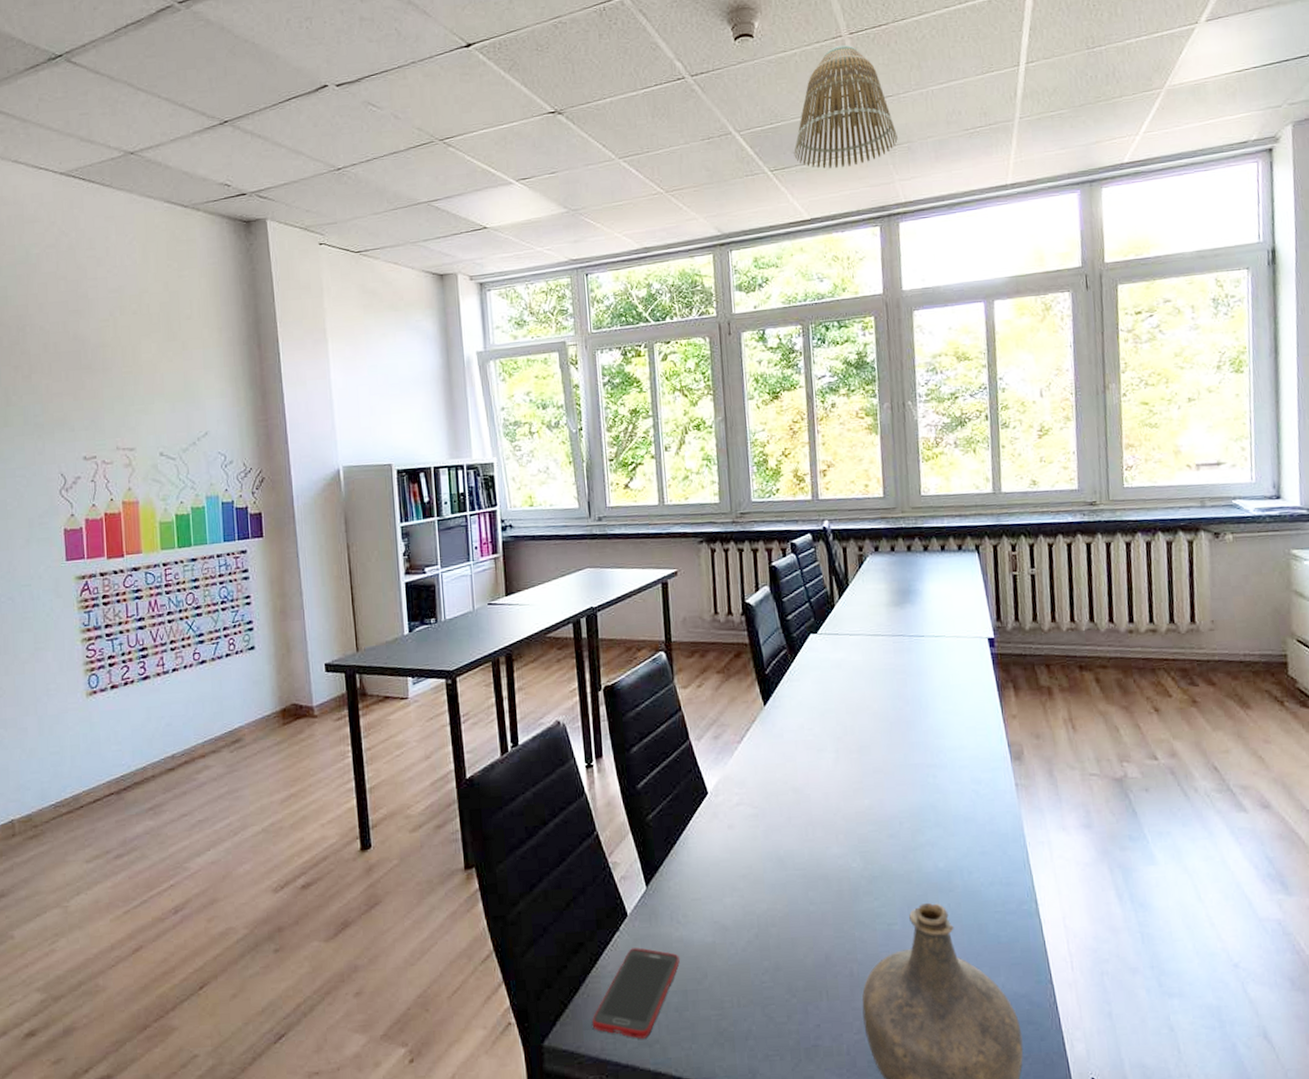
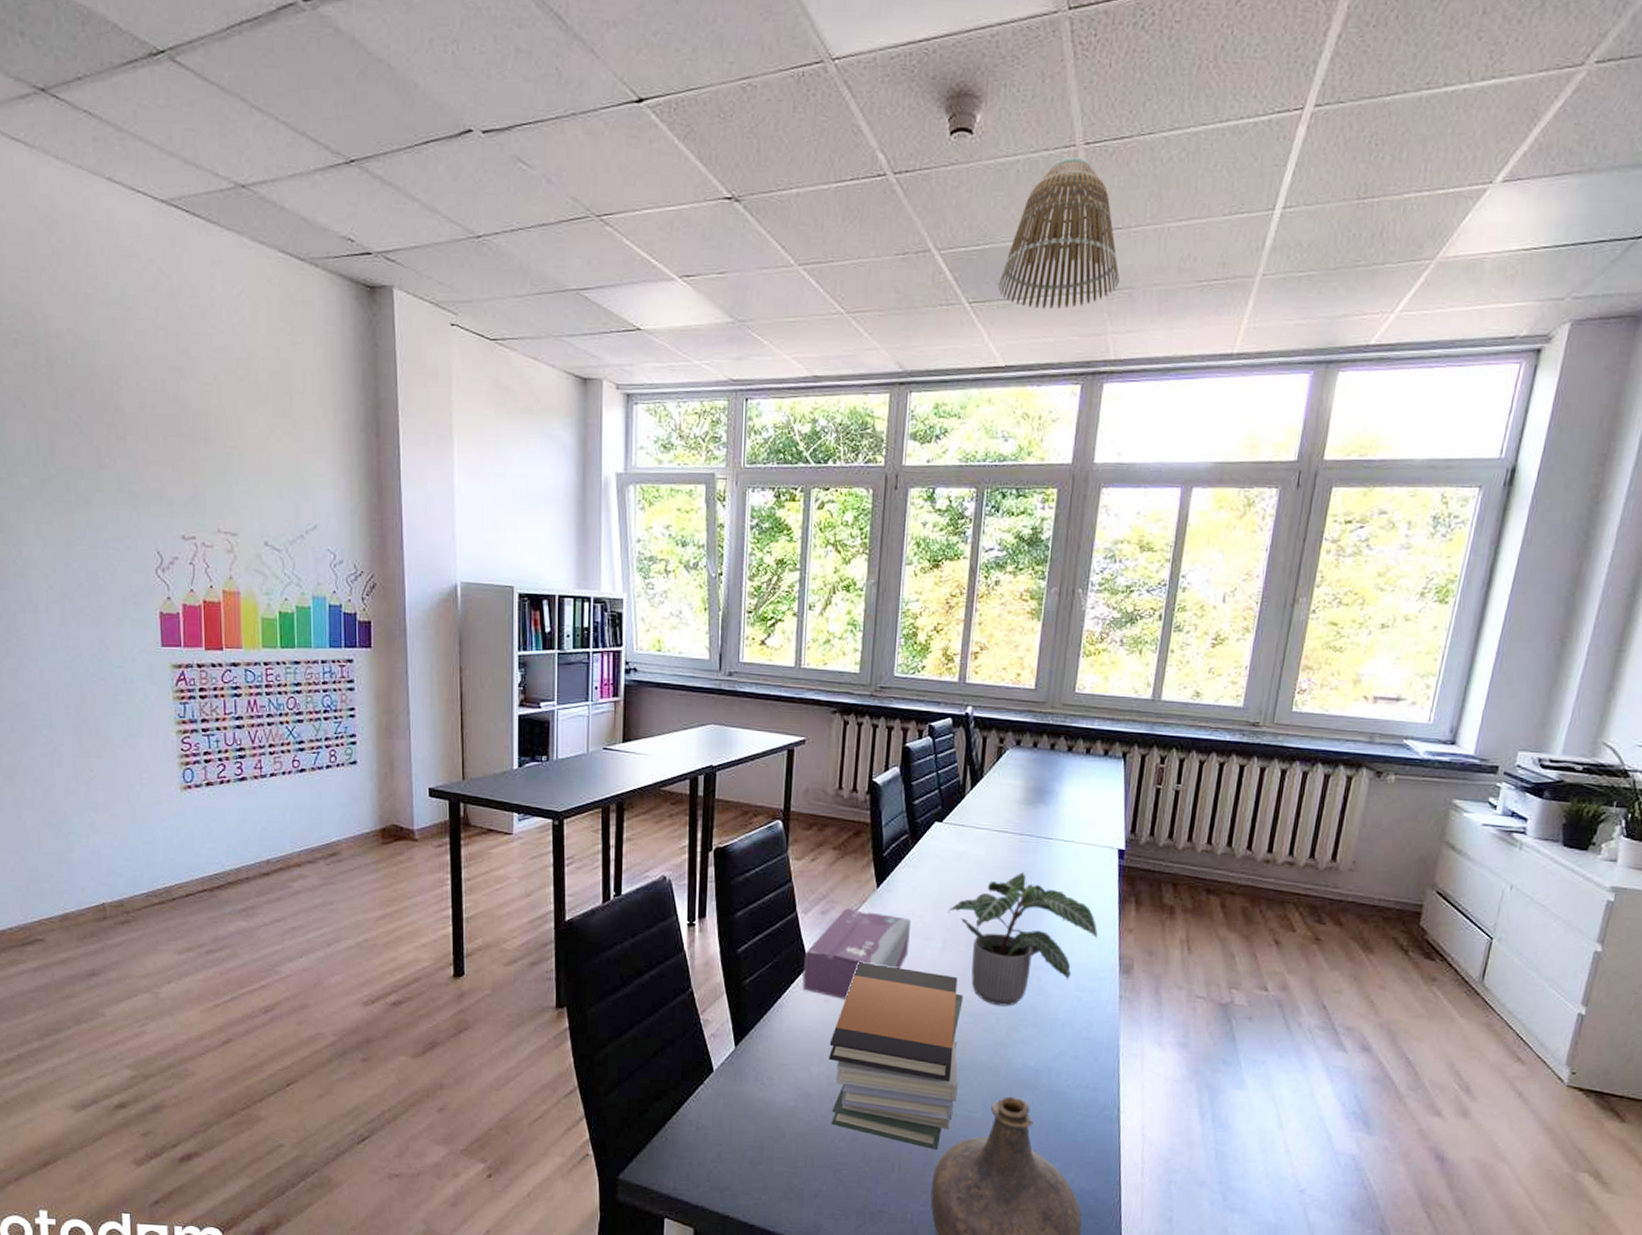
cell phone: present [592,947,680,1039] -> none [667,1101,760,1184]
tissue box: none [702,729,804,823] -> present [802,908,912,999]
book stack: none [739,782,874,971] -> present [829,962,963,1150]
potted plant: none [836,671,984,810] -> present [948,871,1098,1006]

